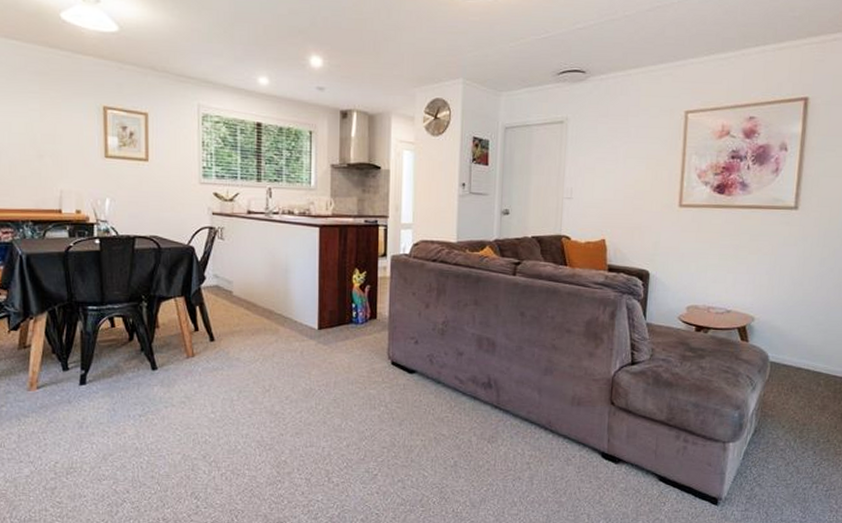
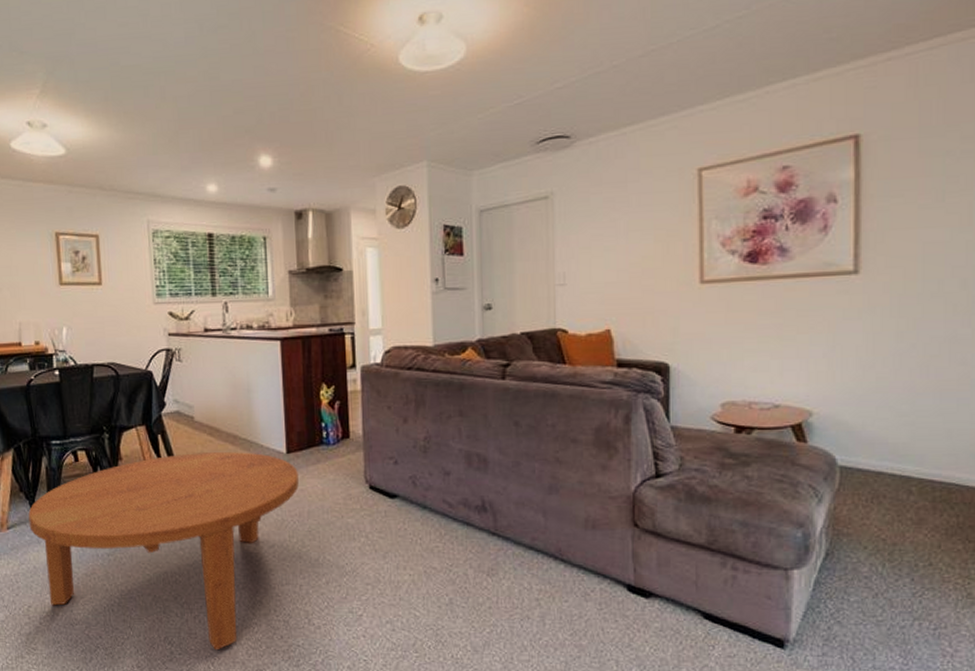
coffee table: none [60,325,328,505] -> present [28,452,299,651]

